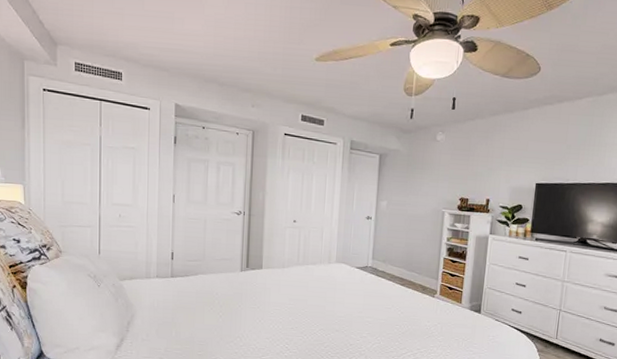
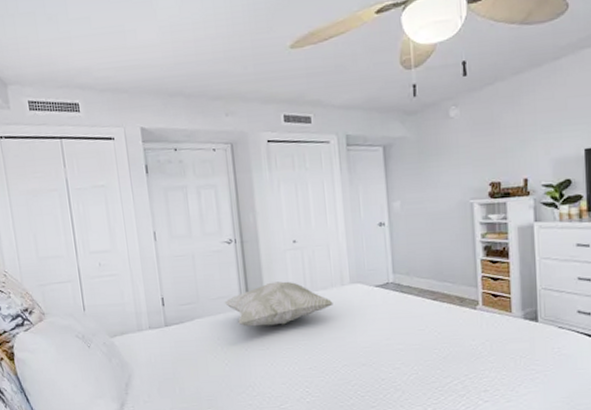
decorative pillow: none [226,252,320,289] -> present [224,281,333,327]

